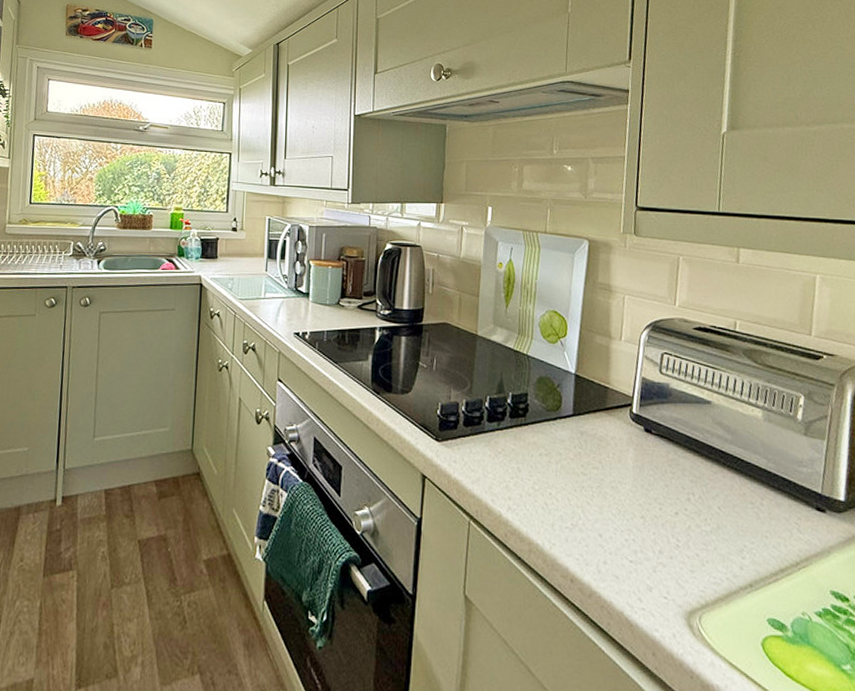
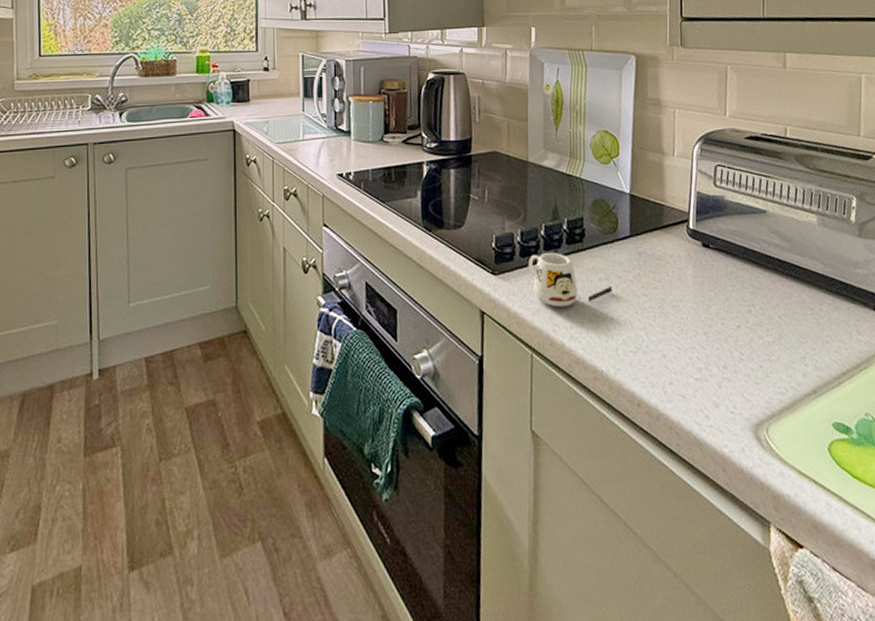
mug: none [472,425,553,478] -> present [529,253,613,307]

